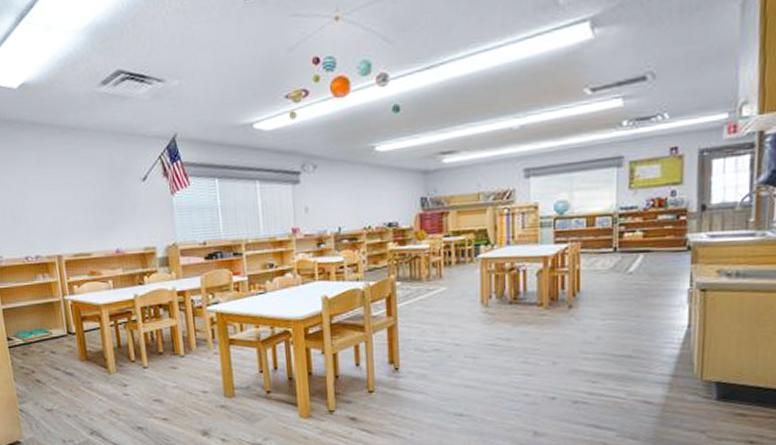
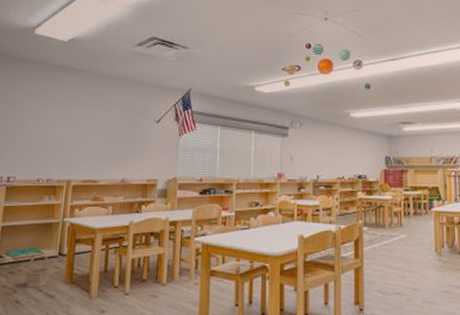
basket: none [38,334,63,367] -> present [25,254,50,288]

